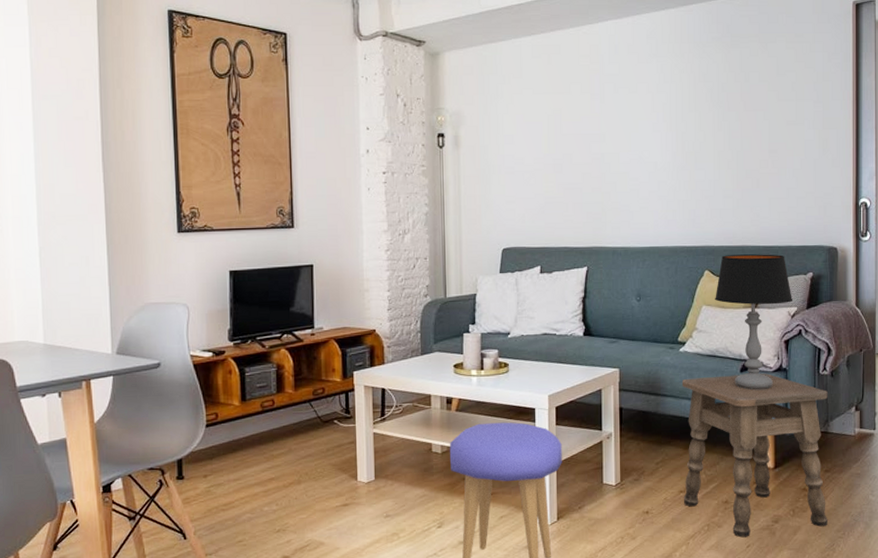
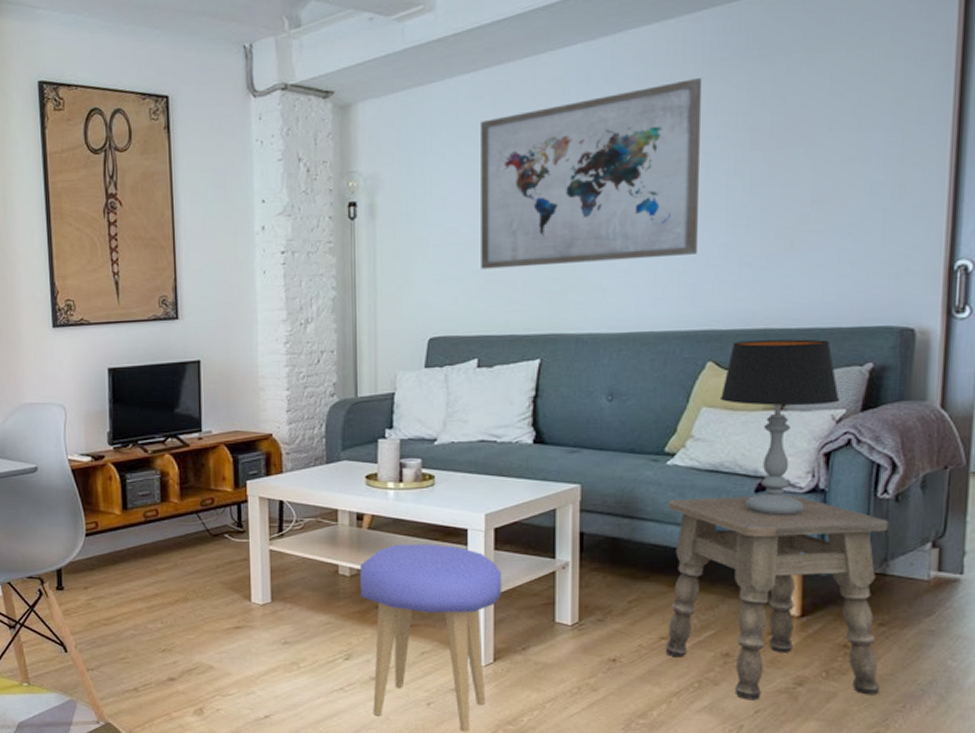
wall art: none [539,55,695,193] -> present [481,78,703,270]

